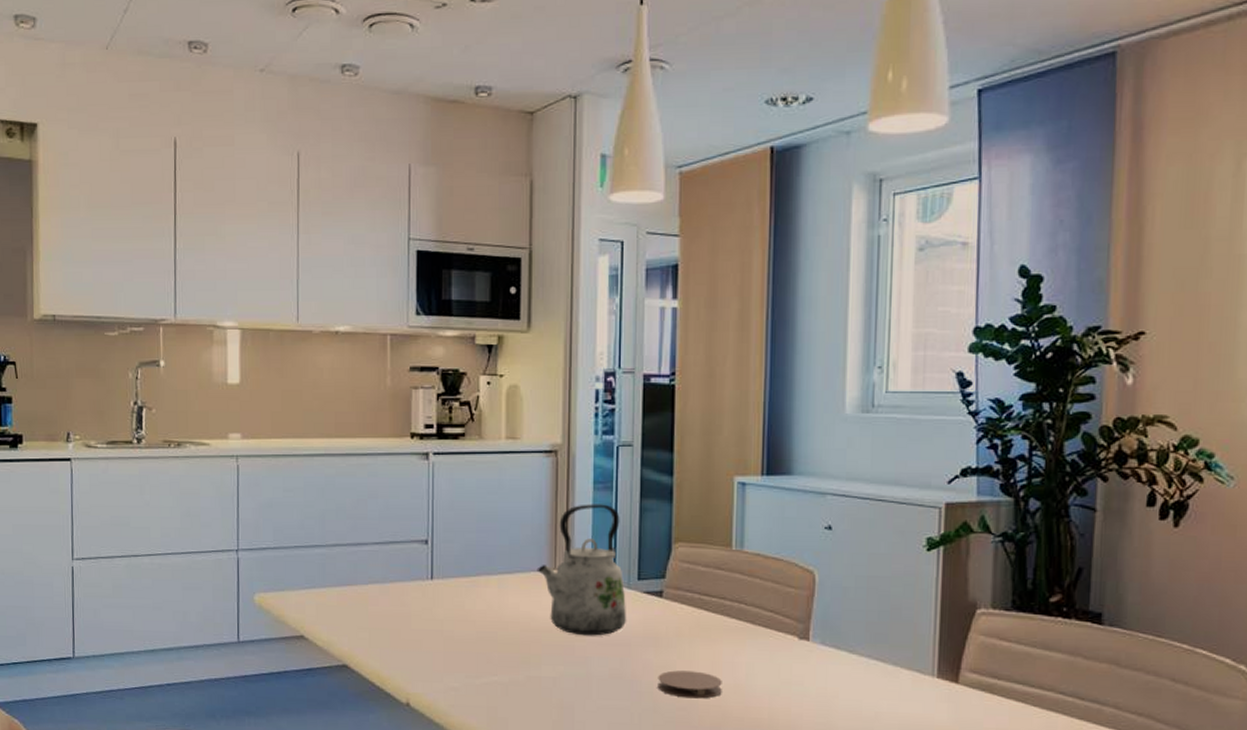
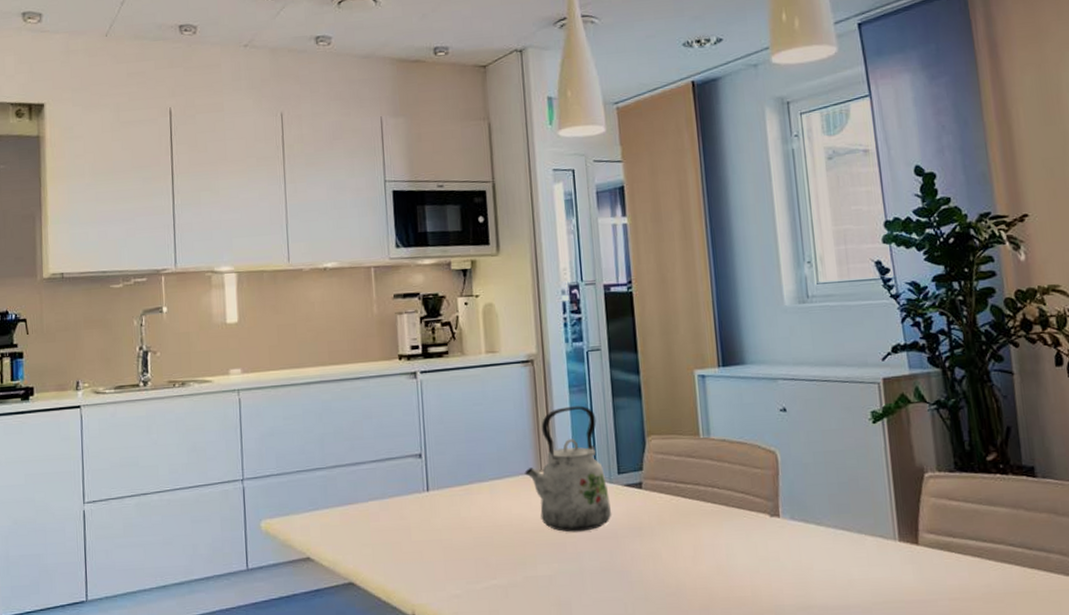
coaster: present [658,670,722,699] -> none [646,556,707,584]

